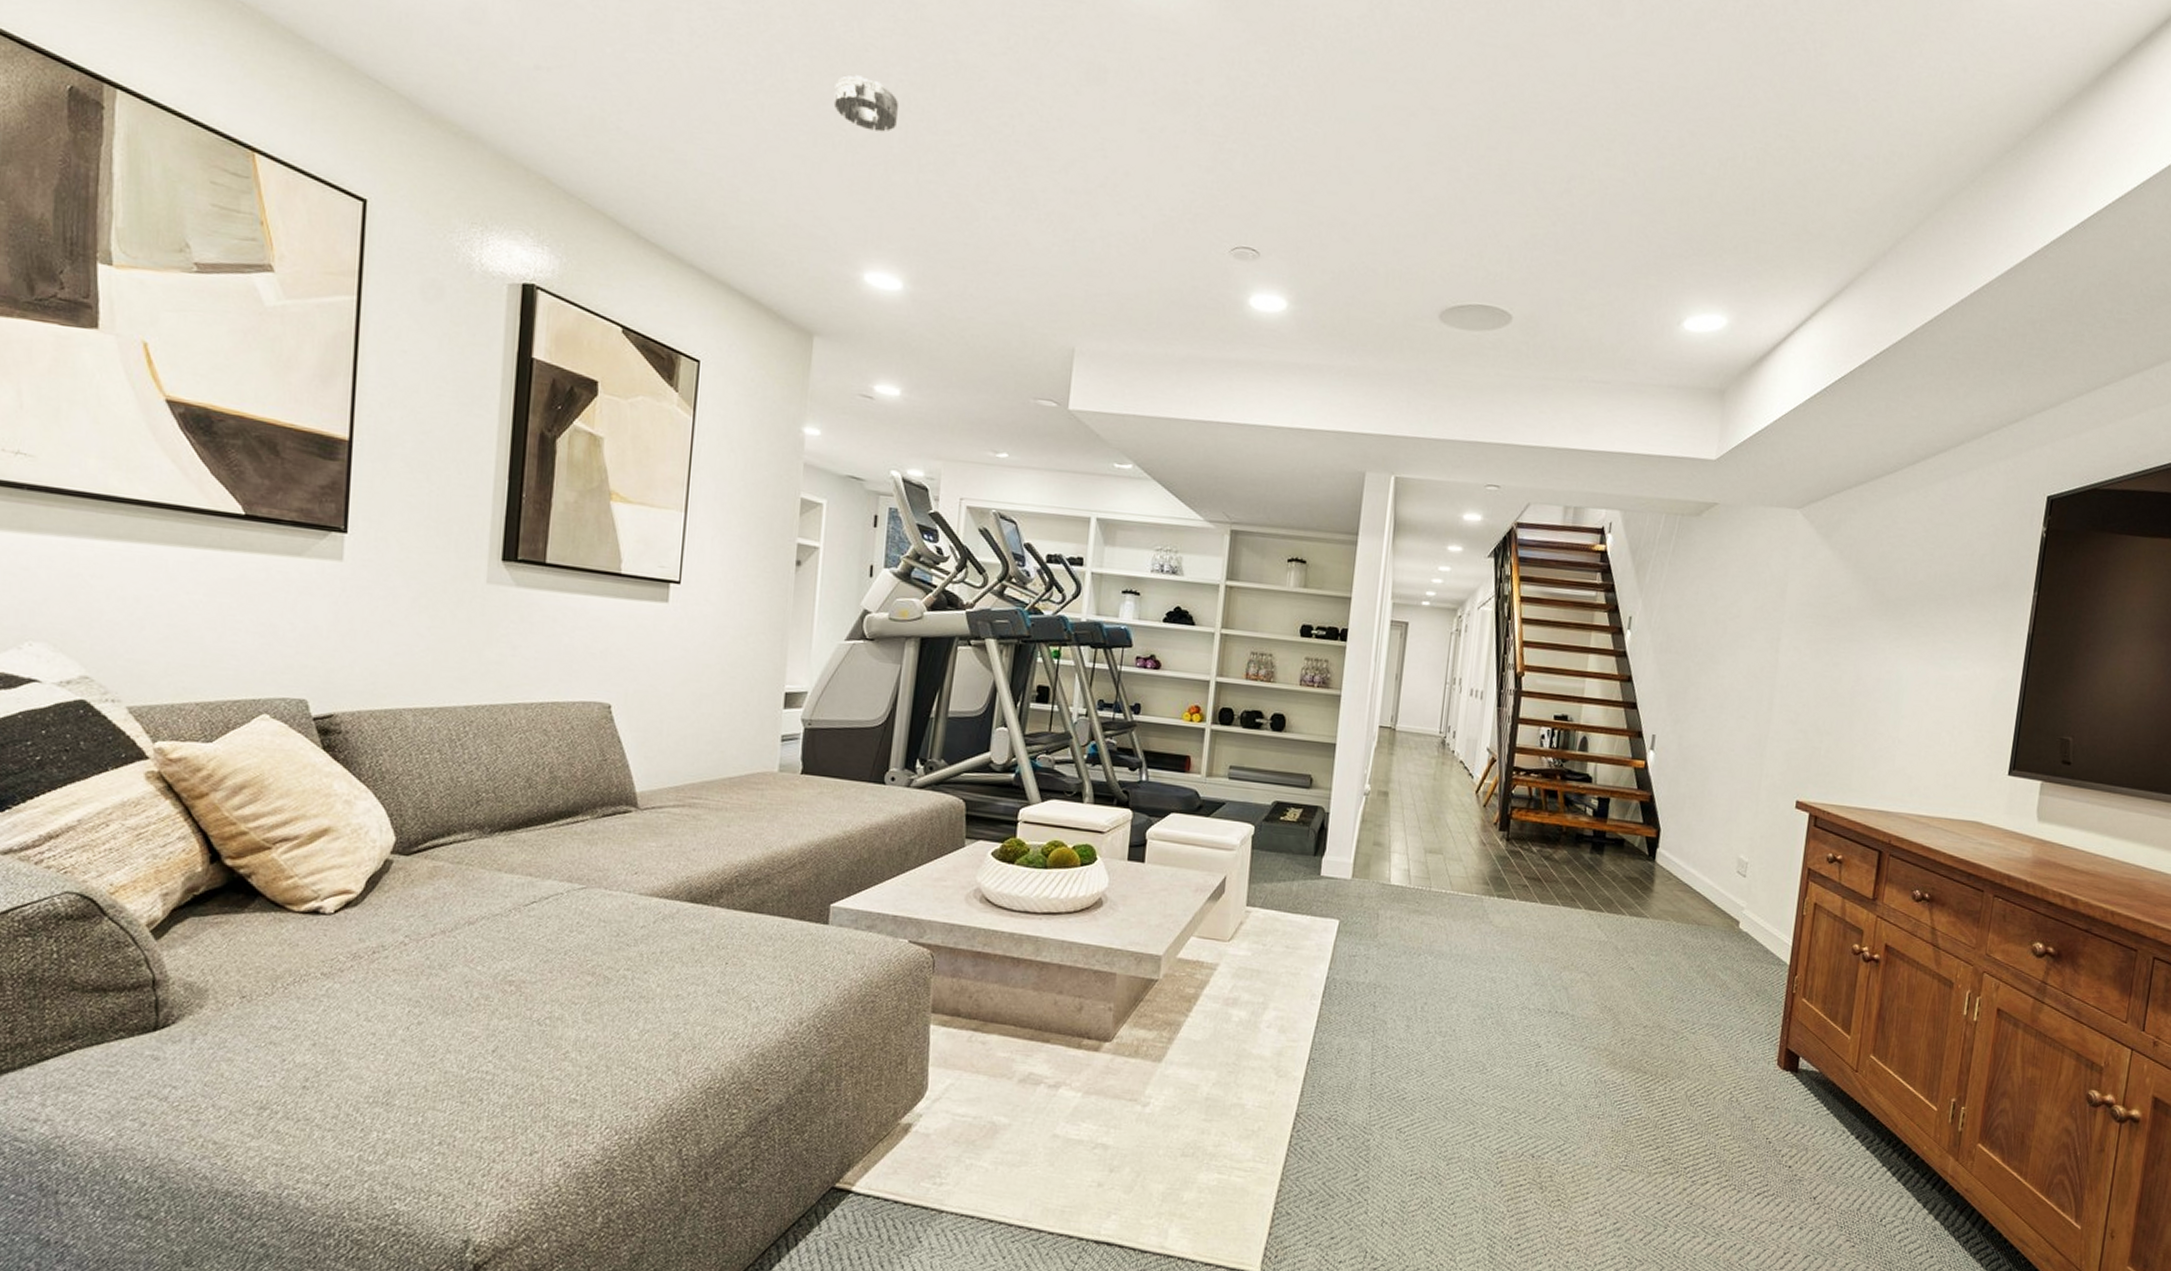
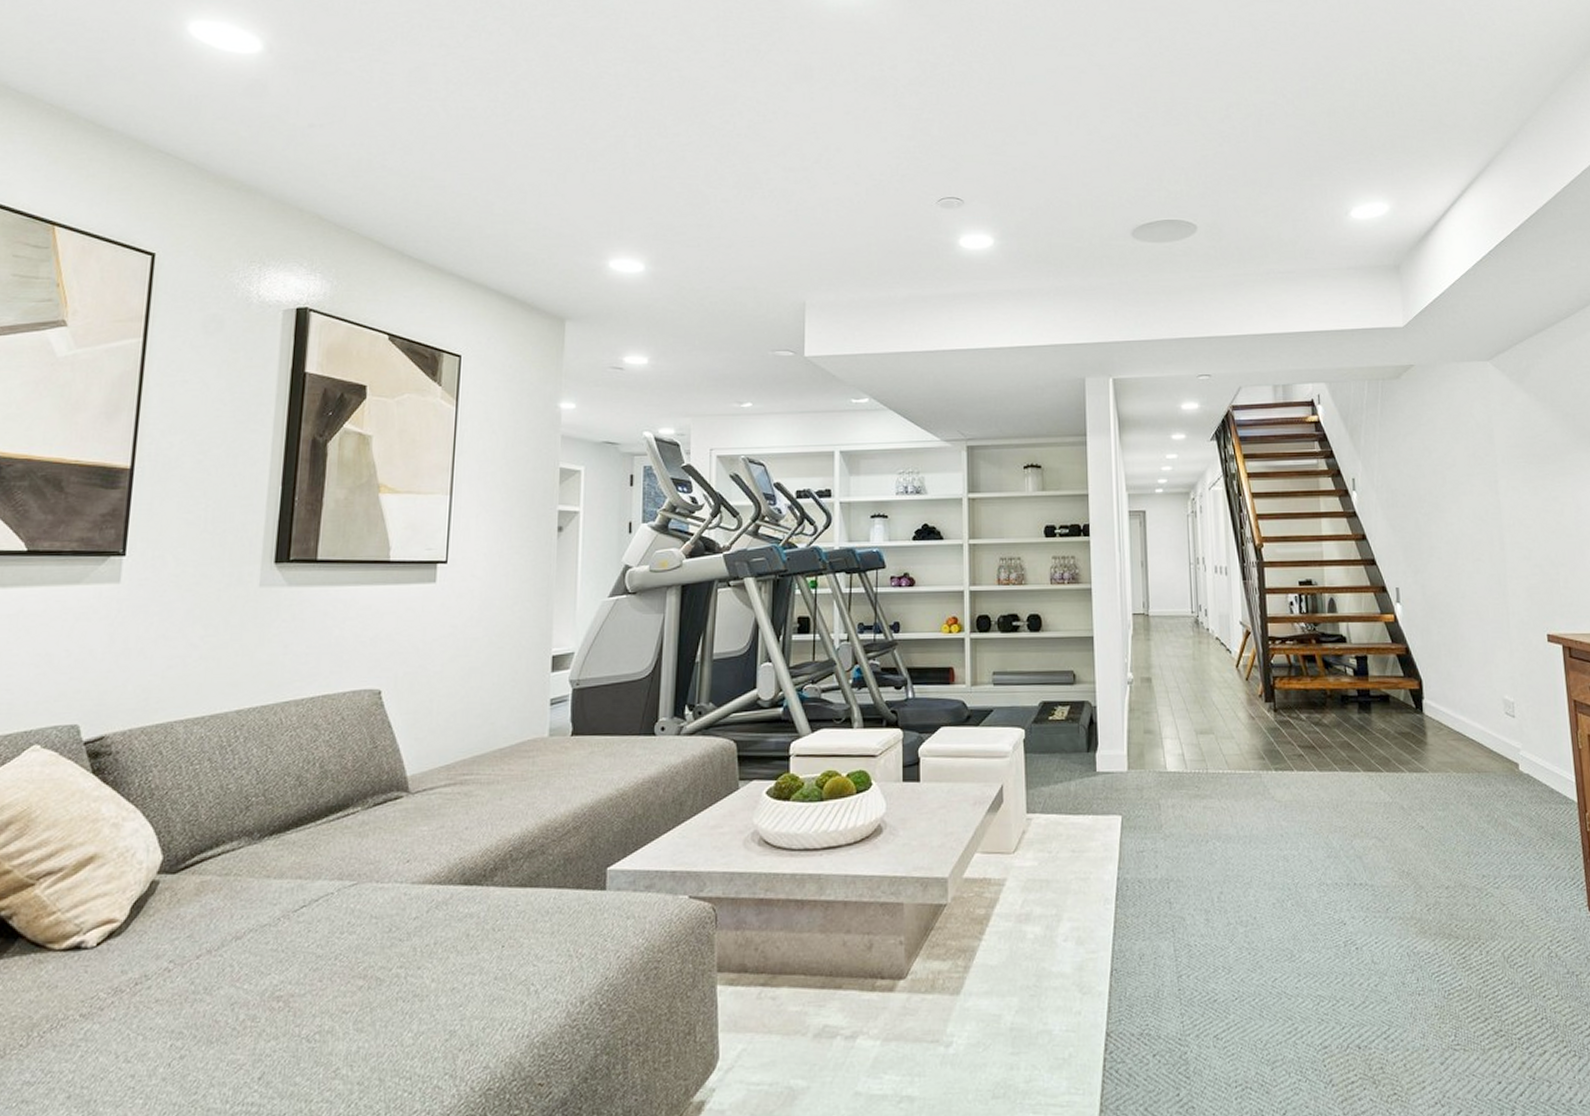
smoke detector: present [833,75,898,132] -> none [574,98,631,141]

